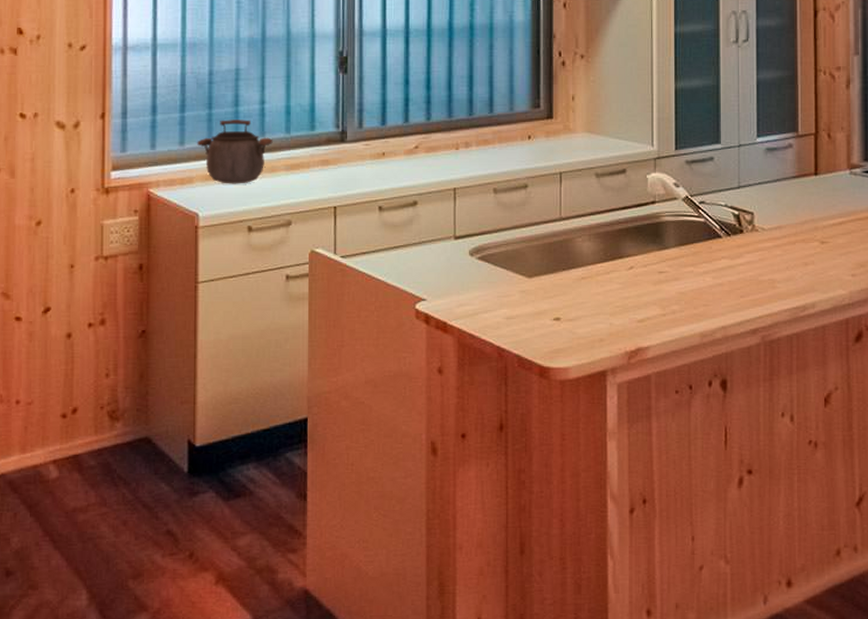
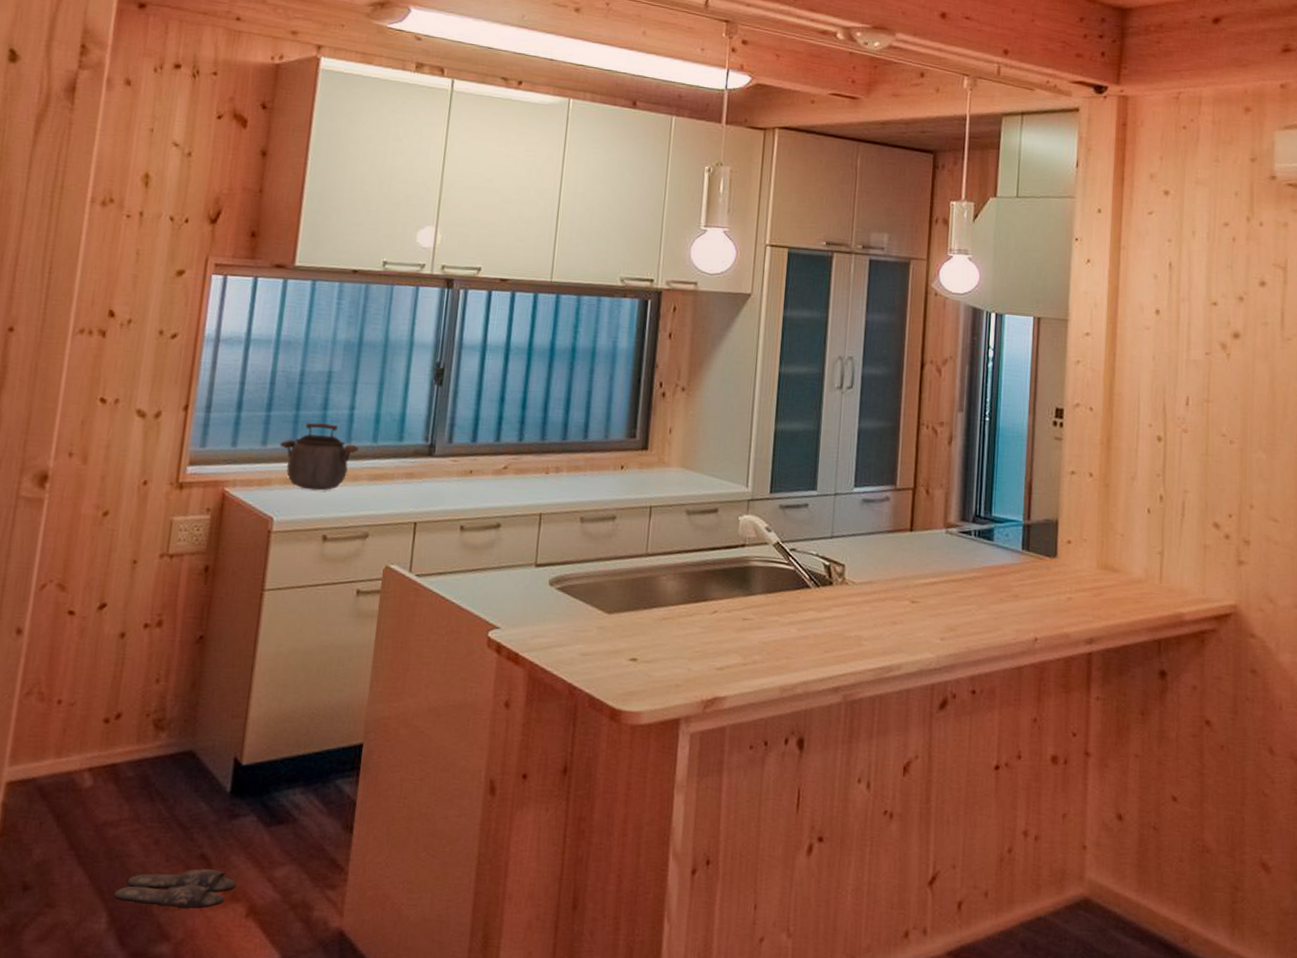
slippers: none [91,544,203,580] -> present [114,869,236,909]

